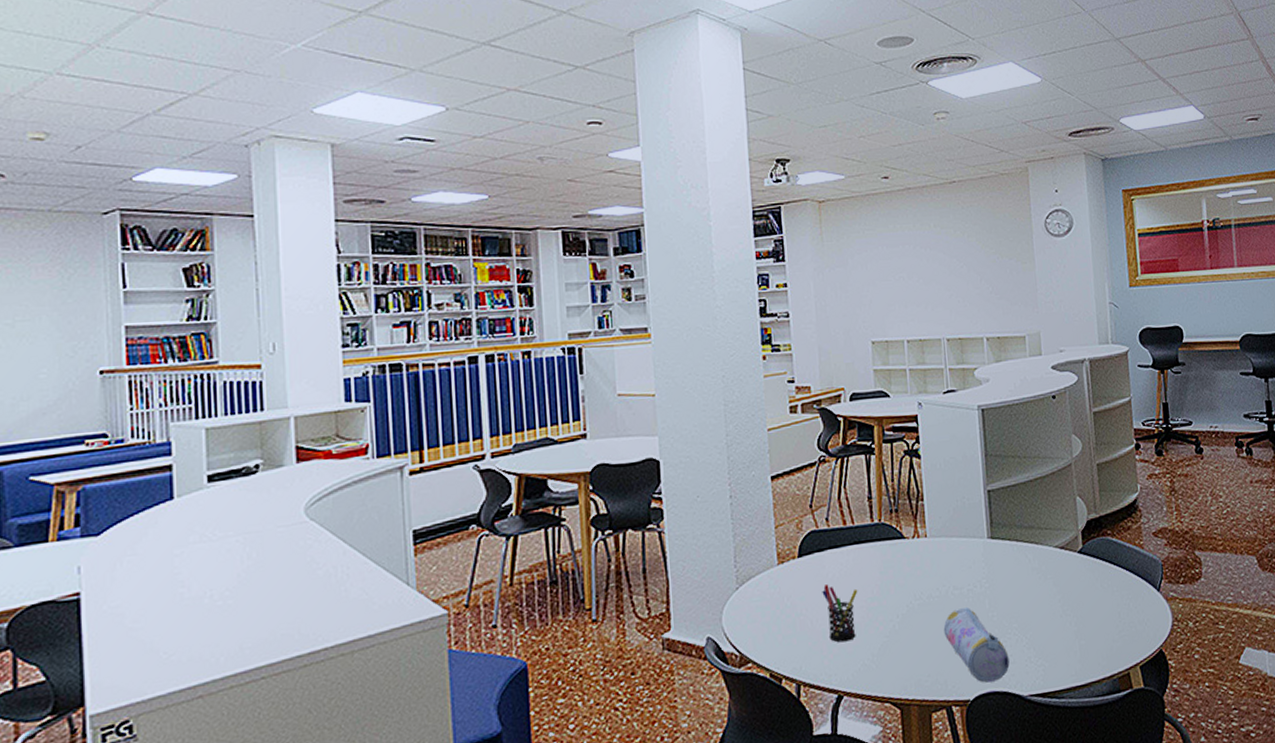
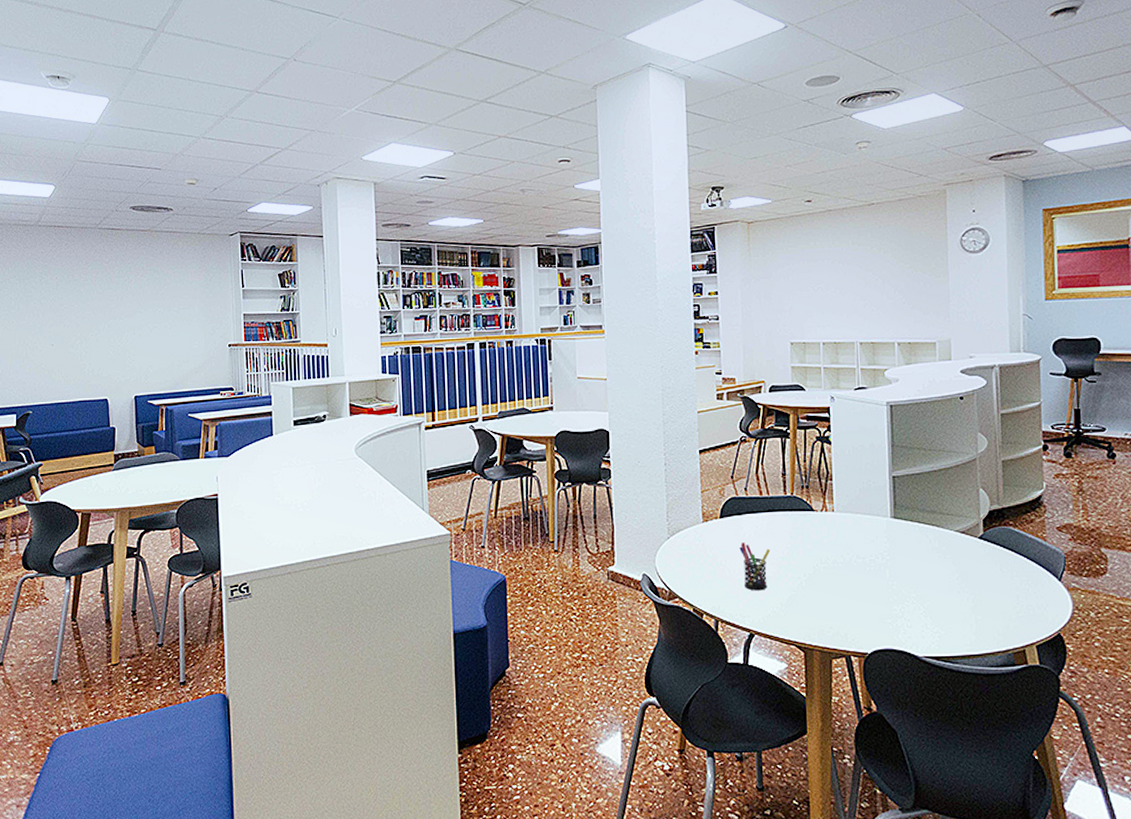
pencil case: present [943,607,1010,683] -> none [846,575,907,640]

